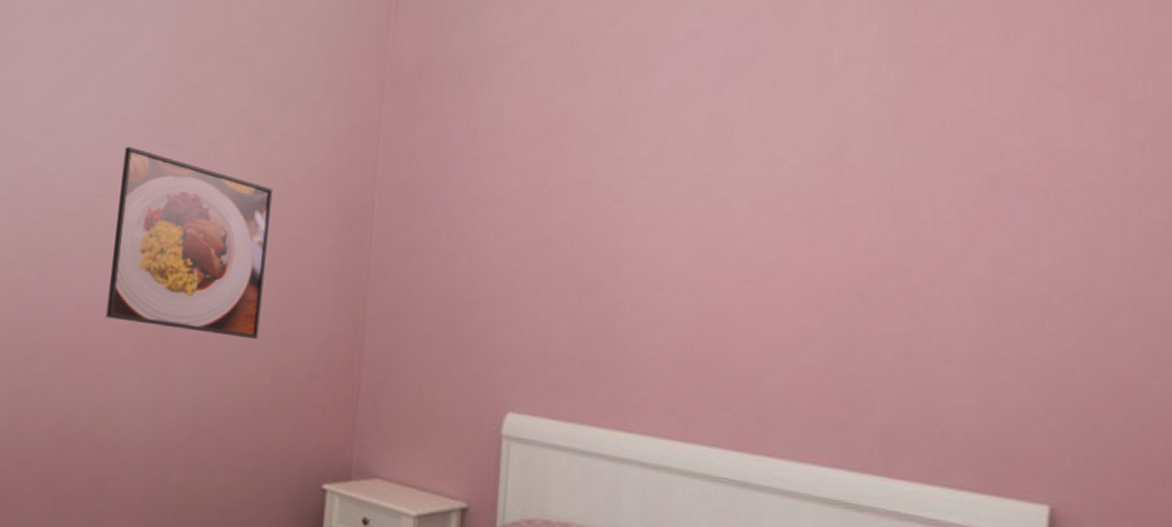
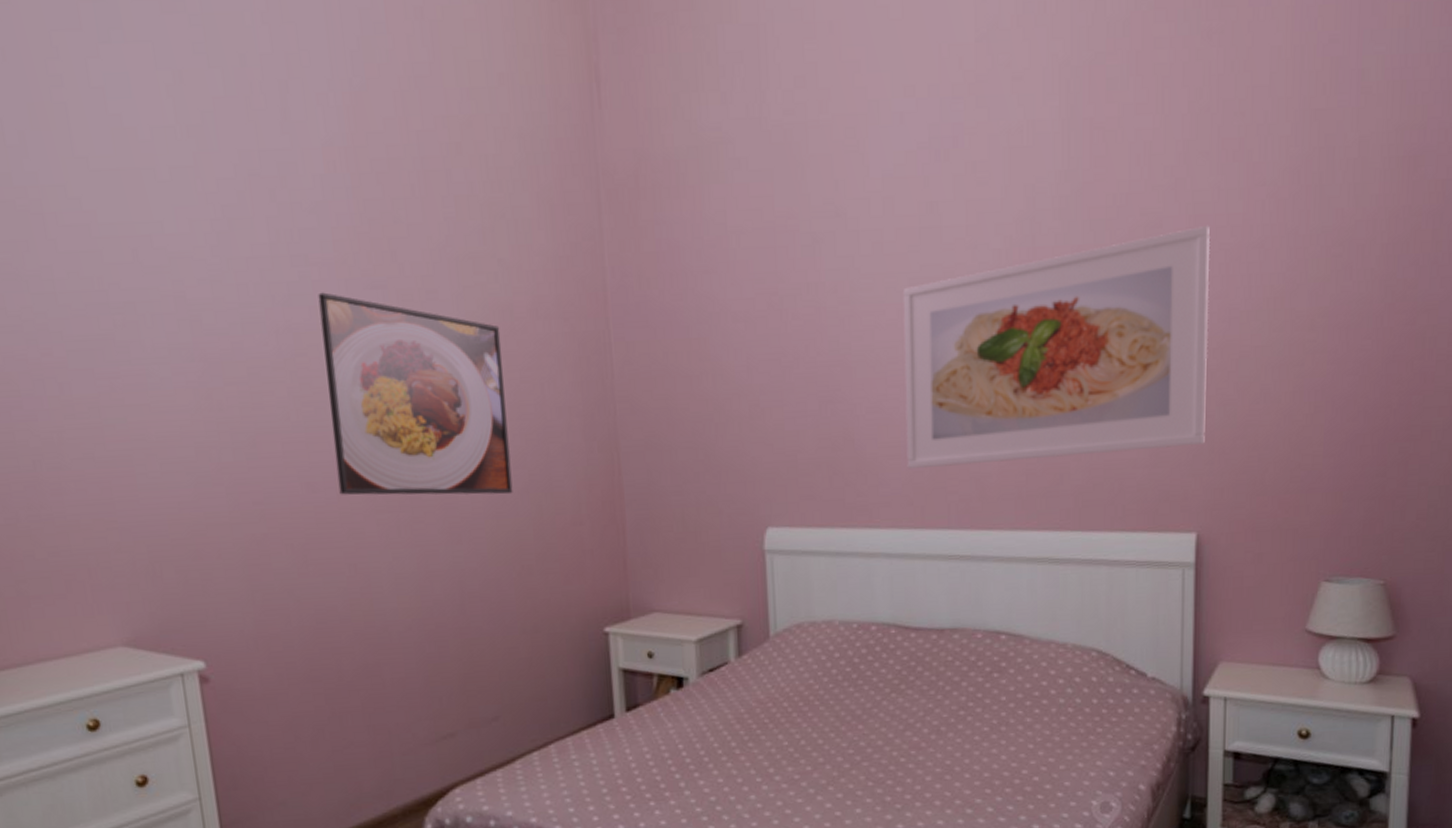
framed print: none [672,161,1070,402] -> present [902,225,1211,470]

